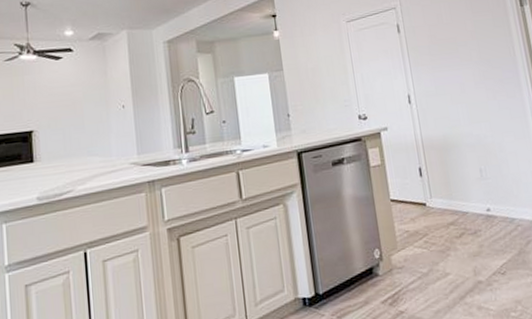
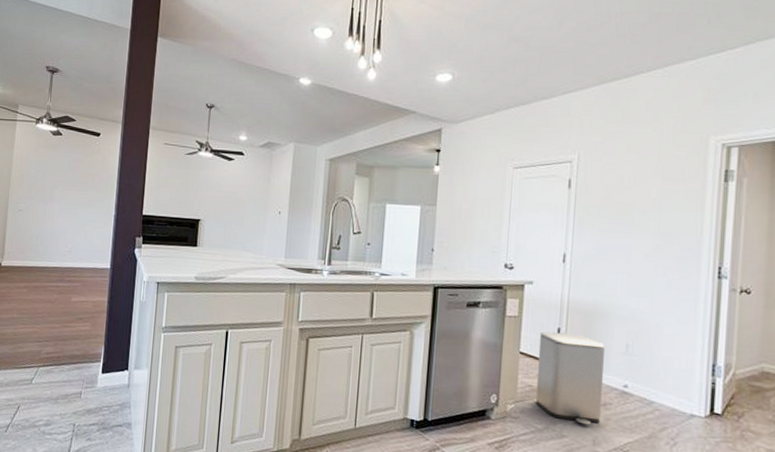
pedal bin: none [404,170,476,258] -> present [535,331,605,425]

